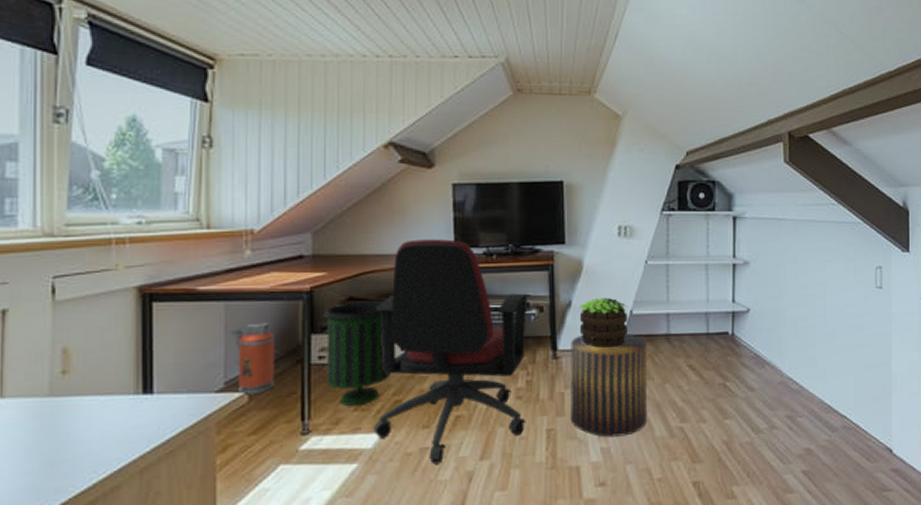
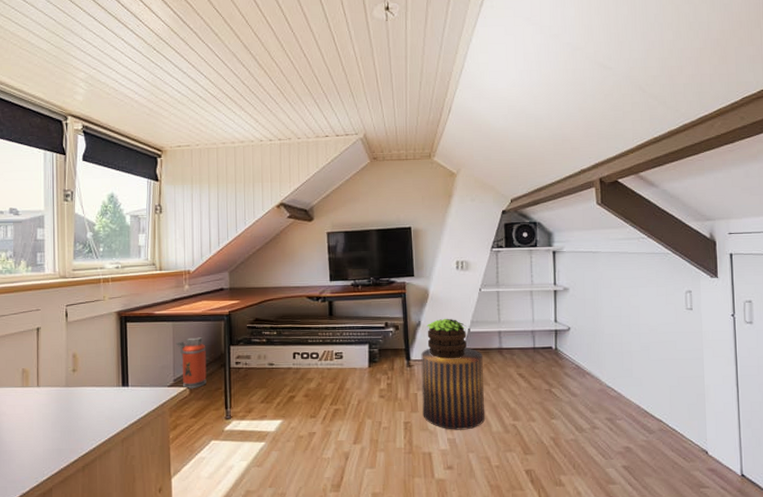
trash can: present [323,300,392,407] -> none [238,321,287,400]
office chair: present [373,239,531,465] -> none [274,274,389,446]

